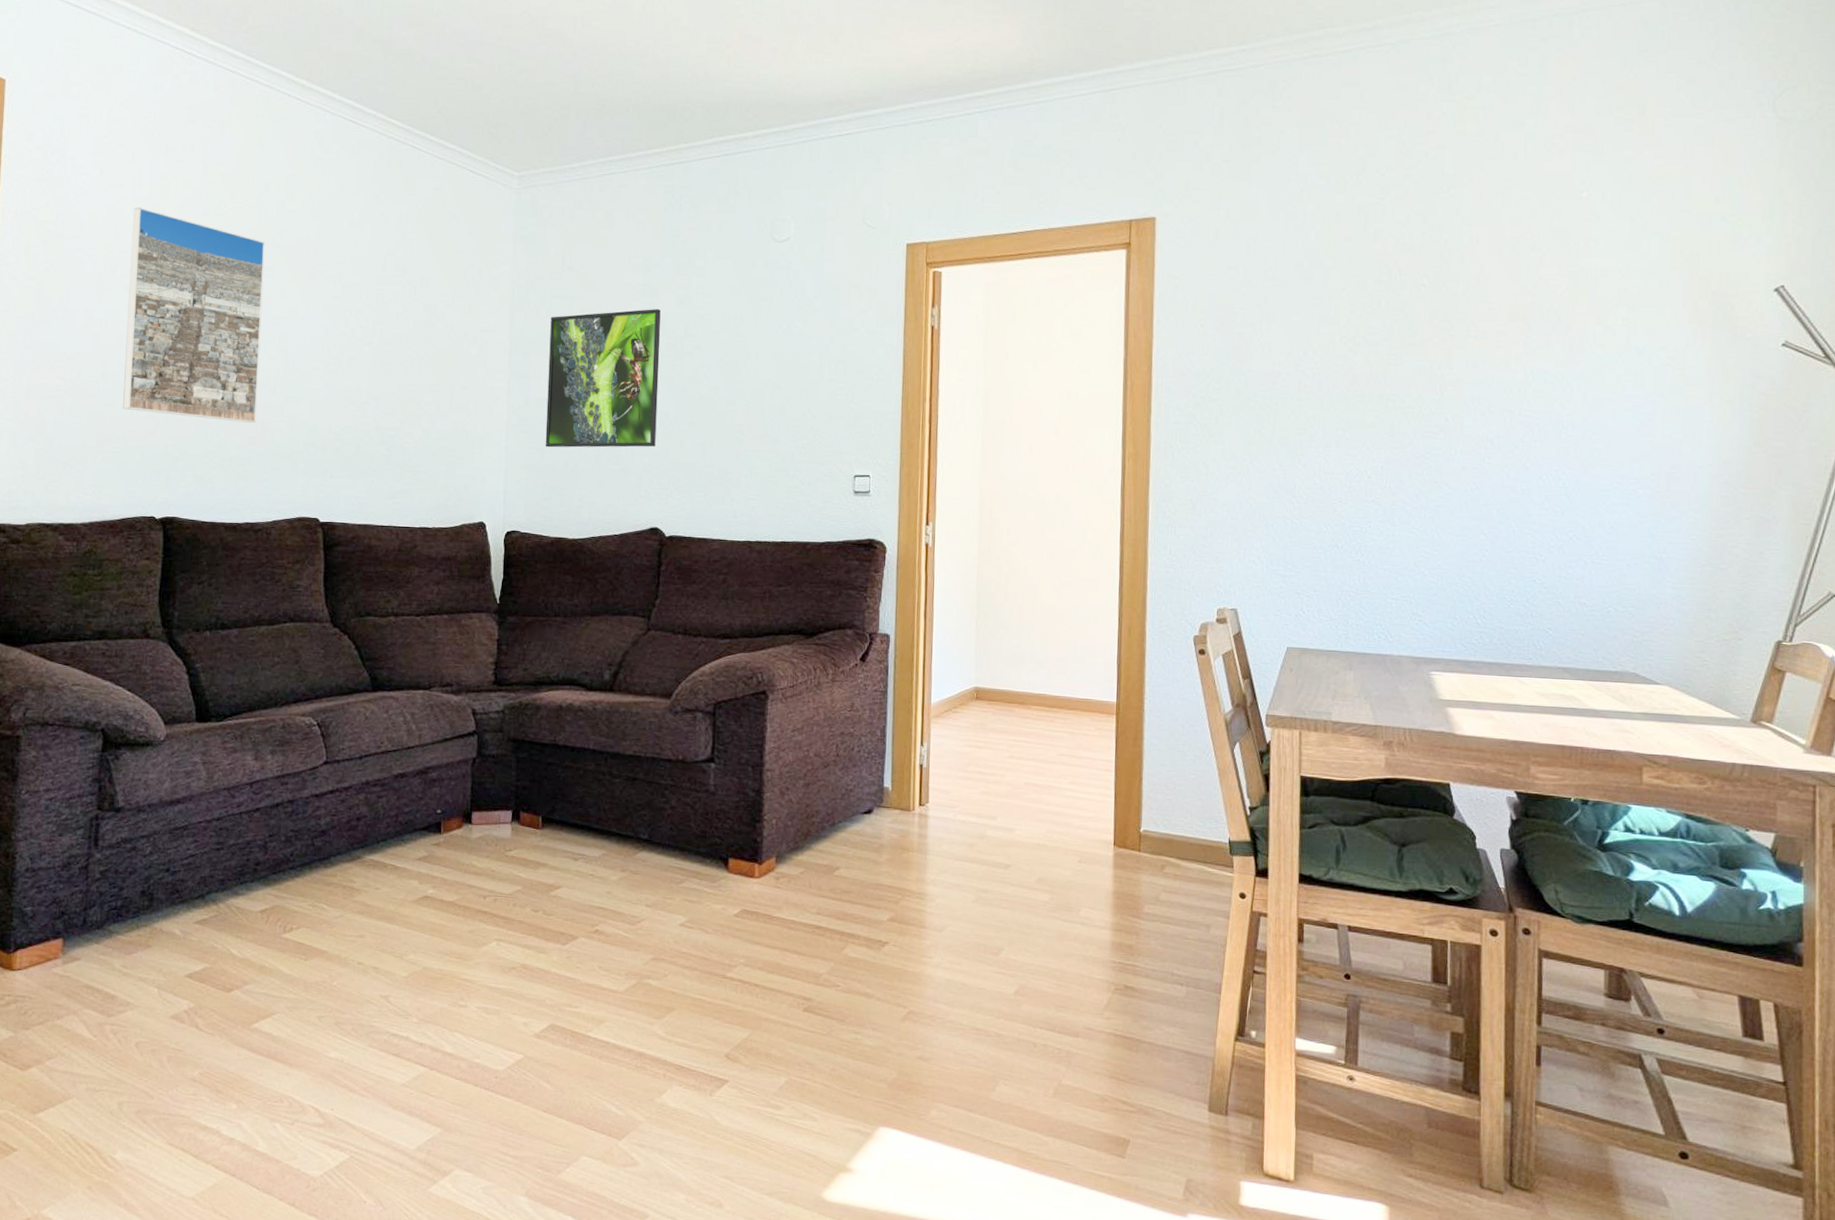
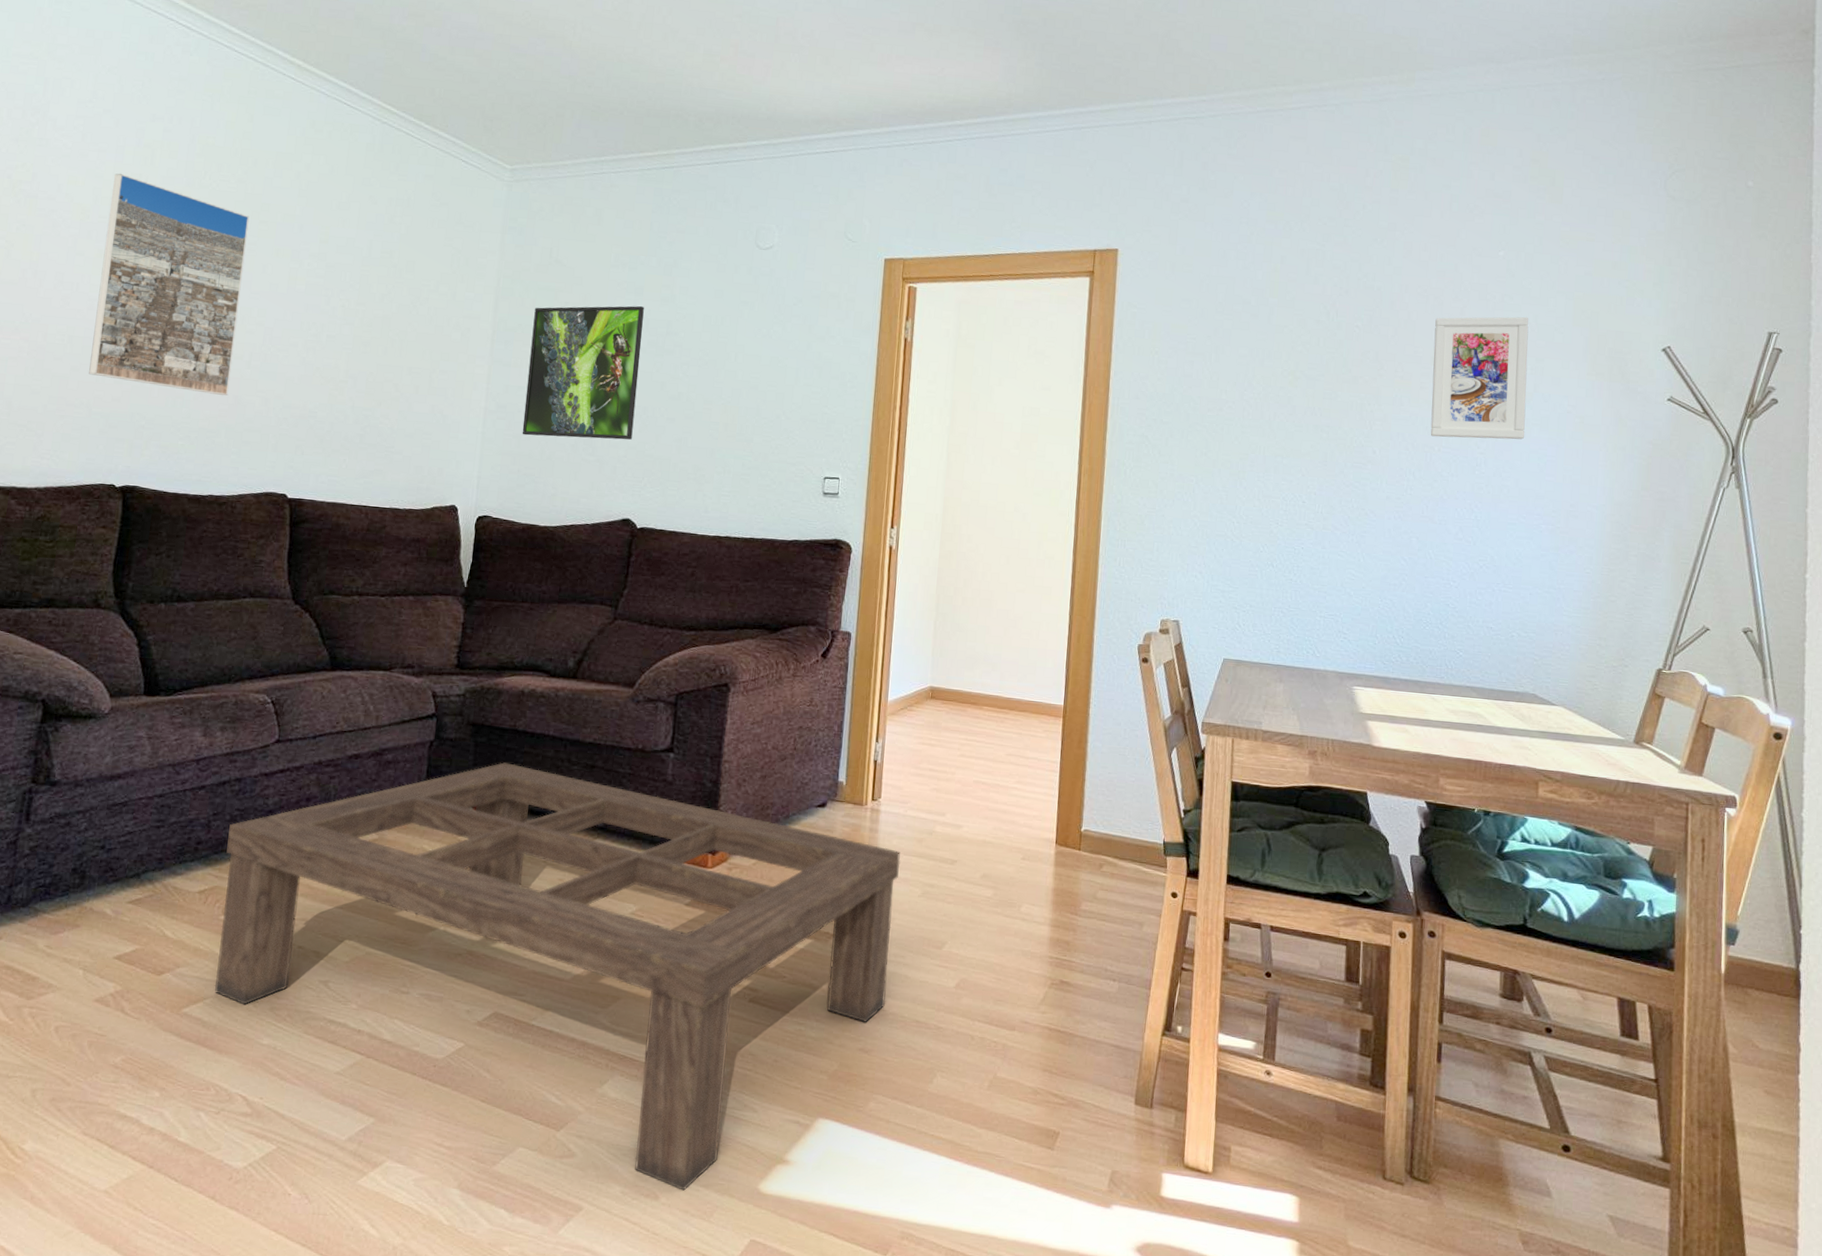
coffee table: none [281,777,952,1199] -> present [214,762,901,1191]
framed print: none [1509,262,1619,400] -> present [1430,317,1529,440]

